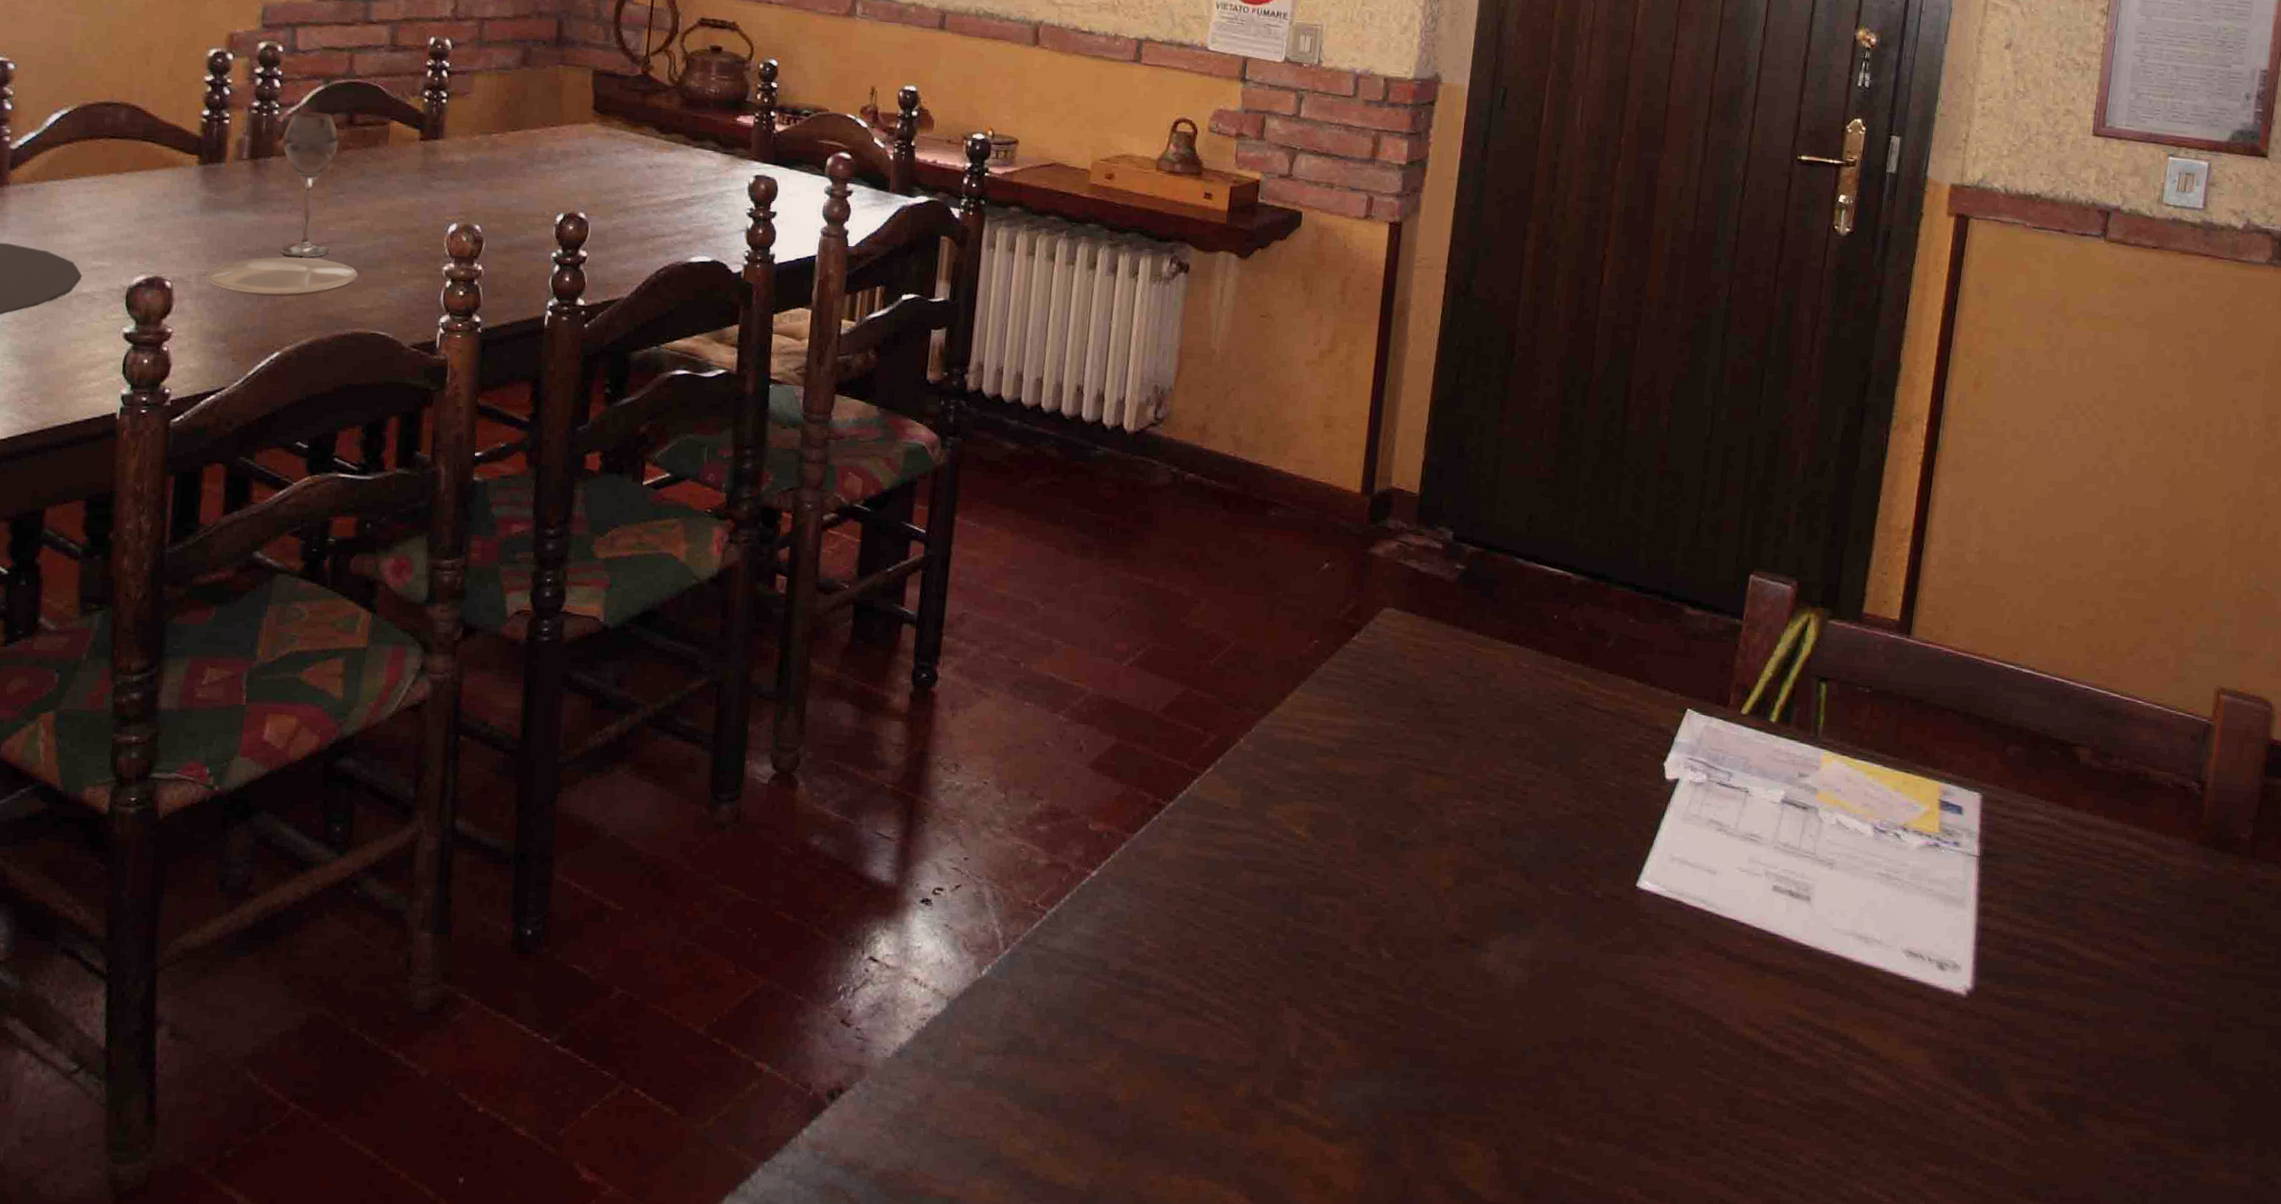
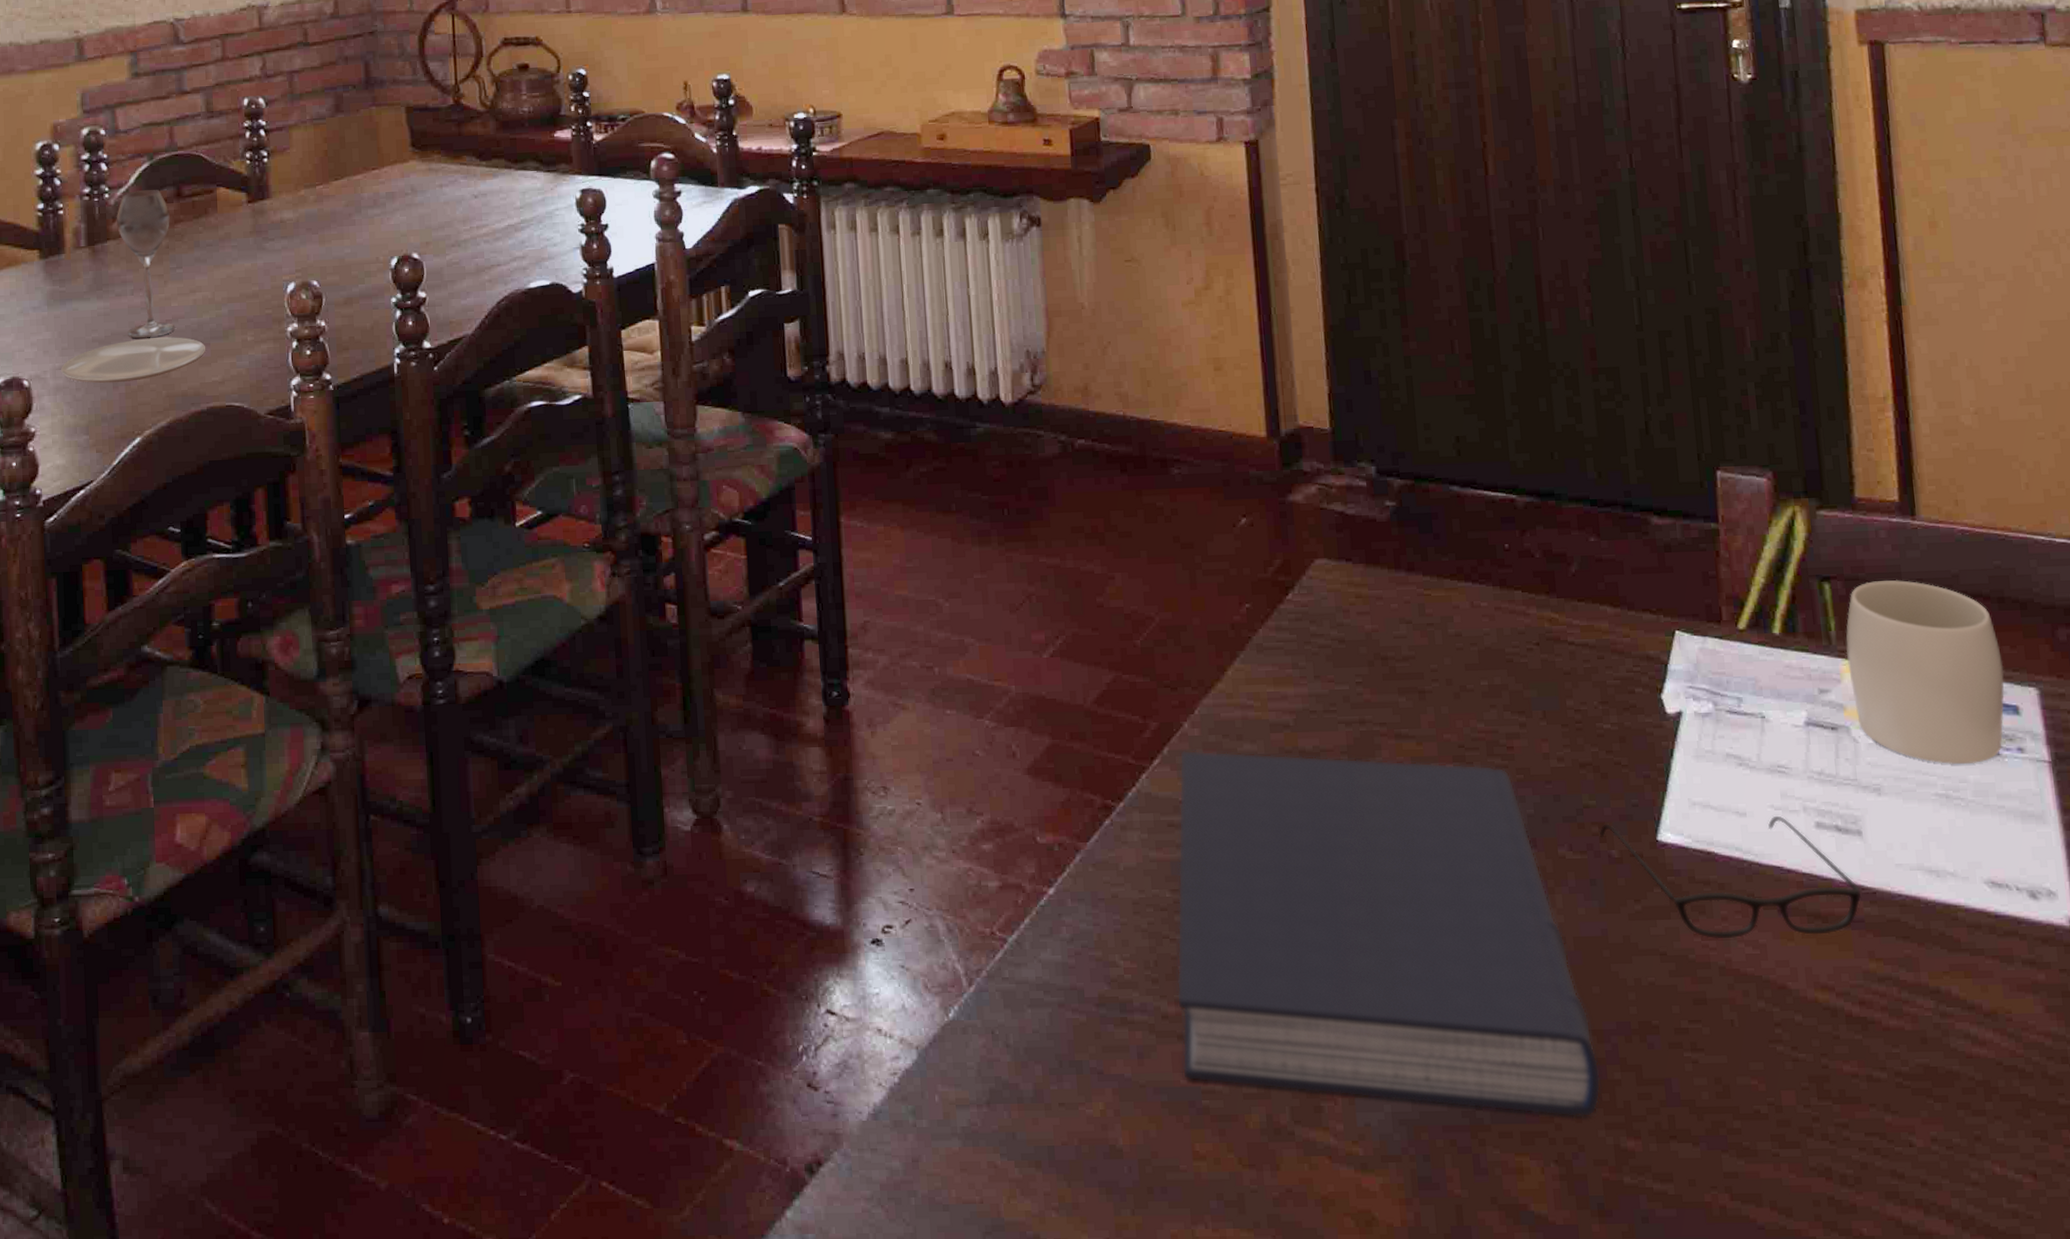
book: none [1184,763,1550,1114] -> present [1176,750,1601,1118]
eyeglasses: none [1587,867,1800,981] -> present [1598,815,1862,939]
mug: none [1826,686,1957,852] -> present [1846,580,2004,765]

